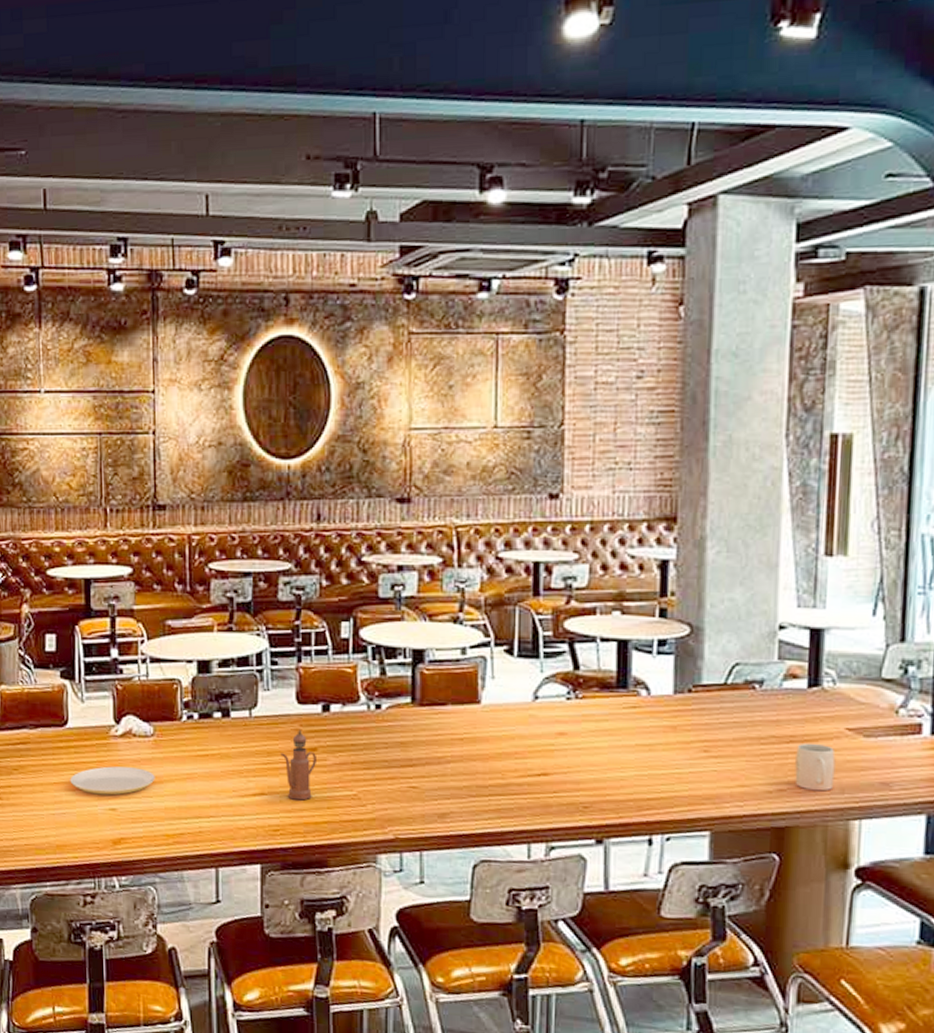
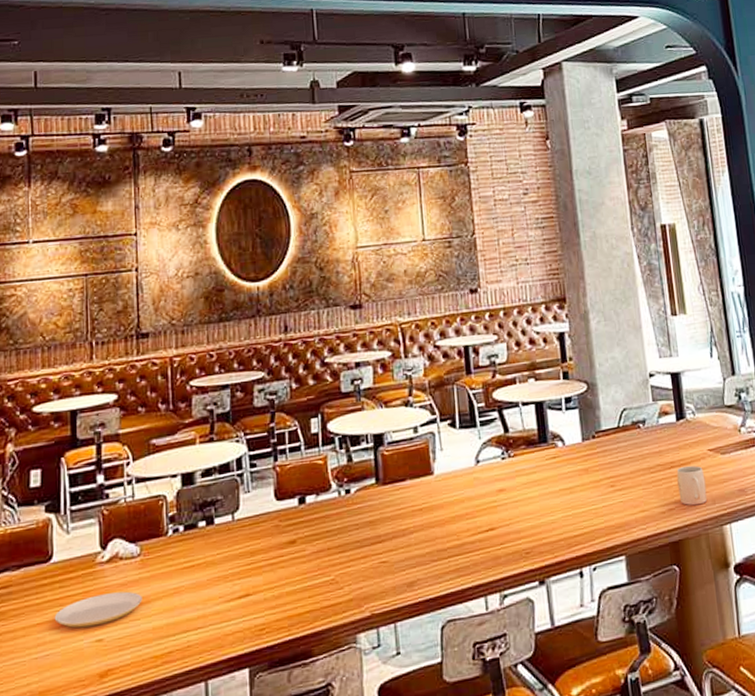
coffeepot: present [280,729,316,801] -> none [262,524,296,596]

